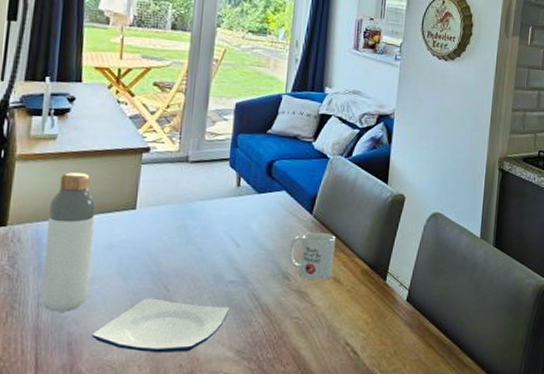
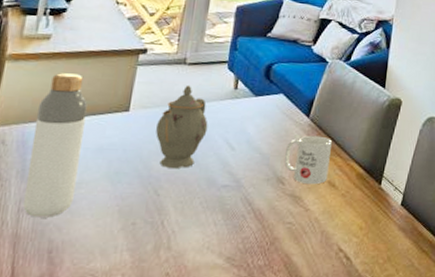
plate: present [92,298,230,353] -> none [75,203,222,261]
teapot: none [163,182,213,265] -> present [156,85,208,168]

